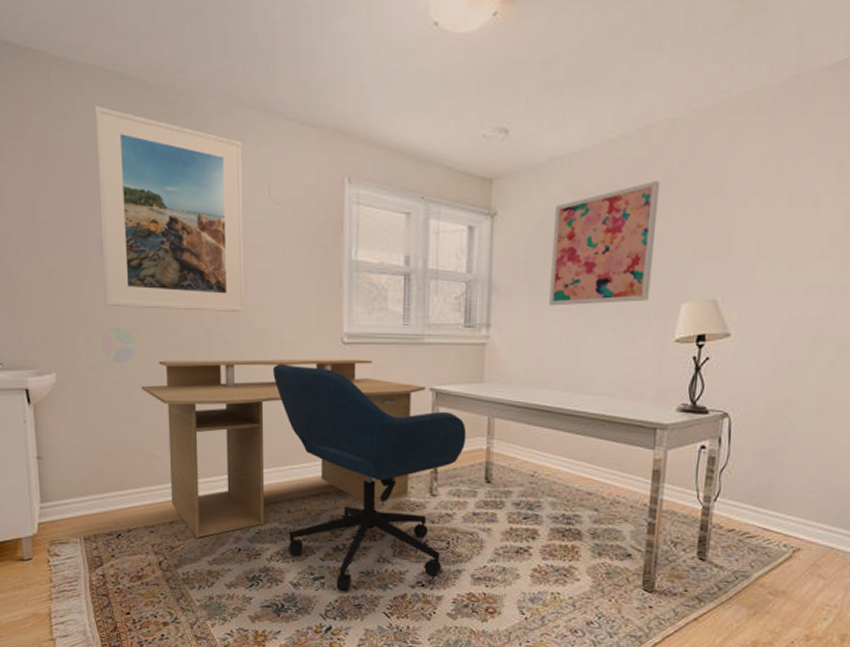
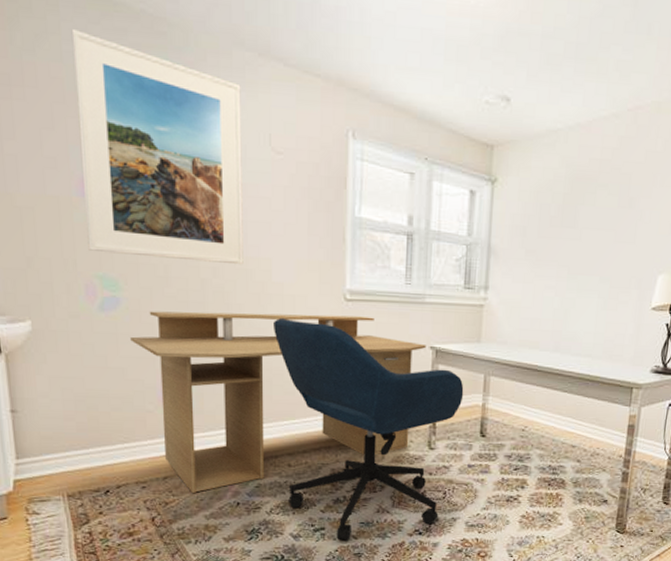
wall art: present [549,180,660,306] -> none [543,159,644,272]

